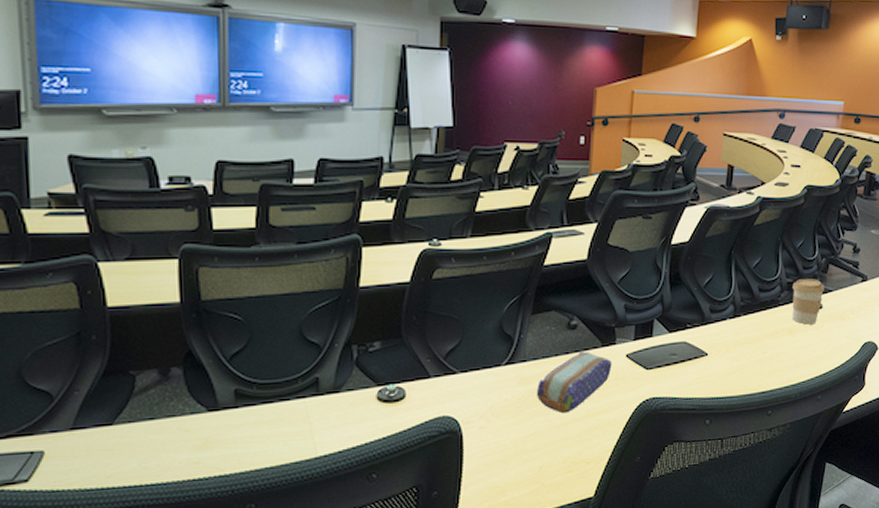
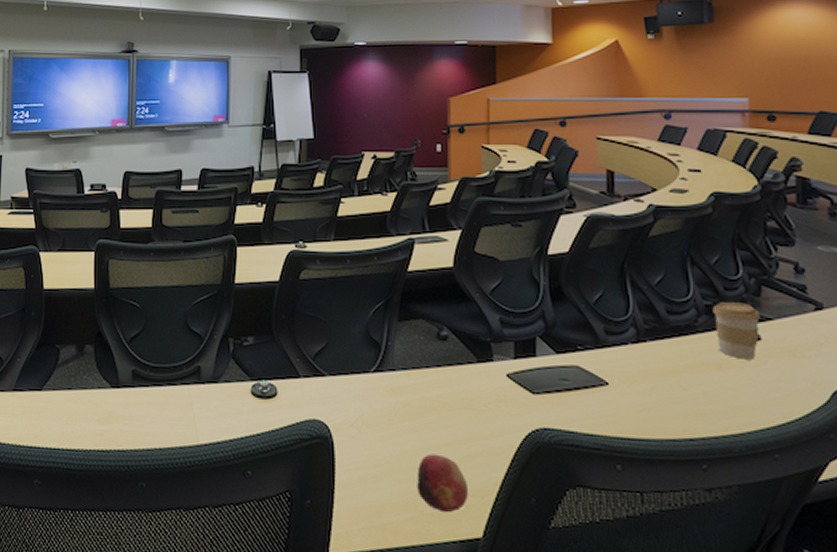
pencil case: present [536,351,612,414] -> none [408,366,491,434]
fruit: none [540,432,586,482] -> present [417,453,469,513]

